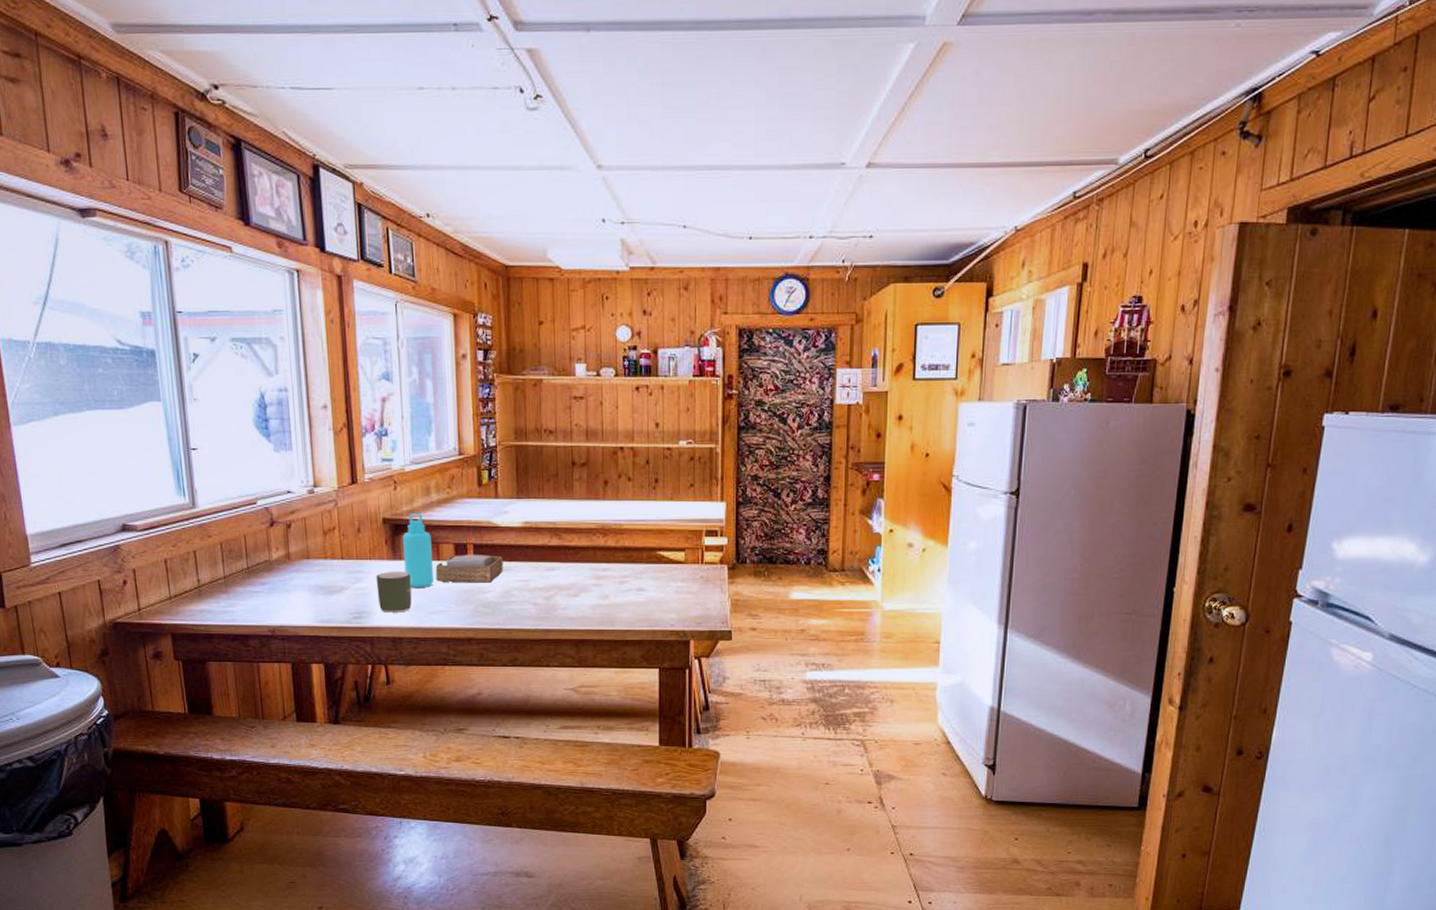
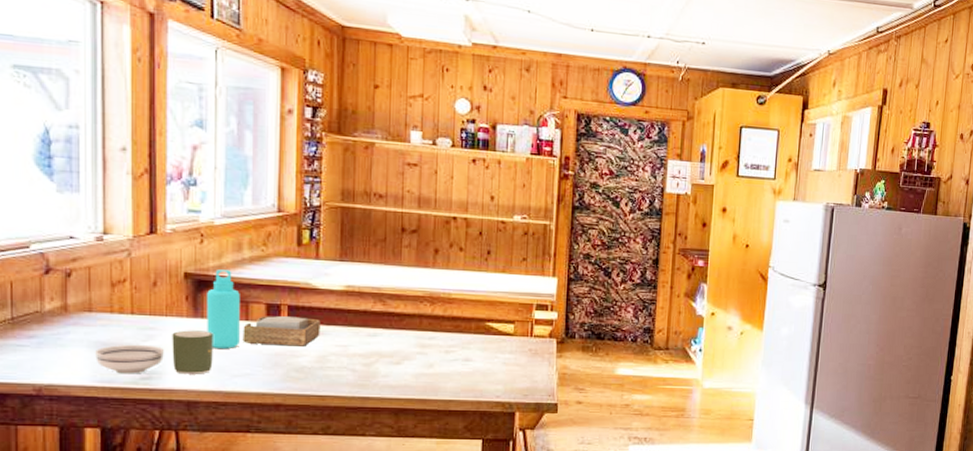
bowl: none [315,586,371,614] -> present [95,344,164,374]

